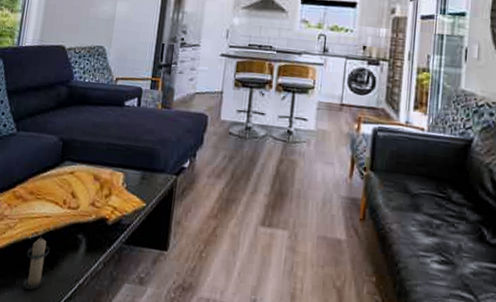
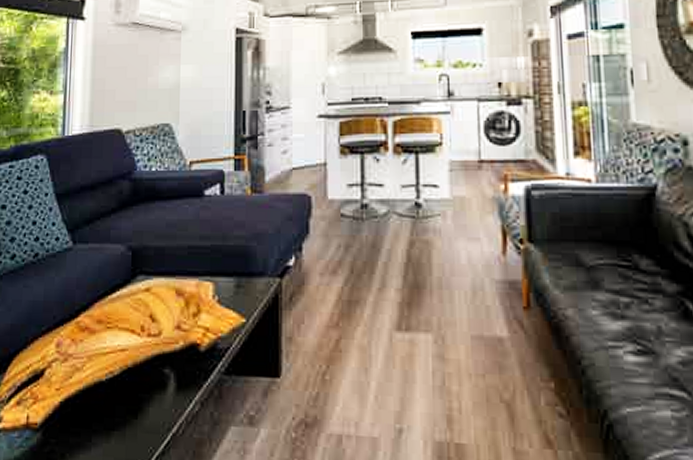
candle: present [22,235,50,290] -> none [100,375,130,448]

